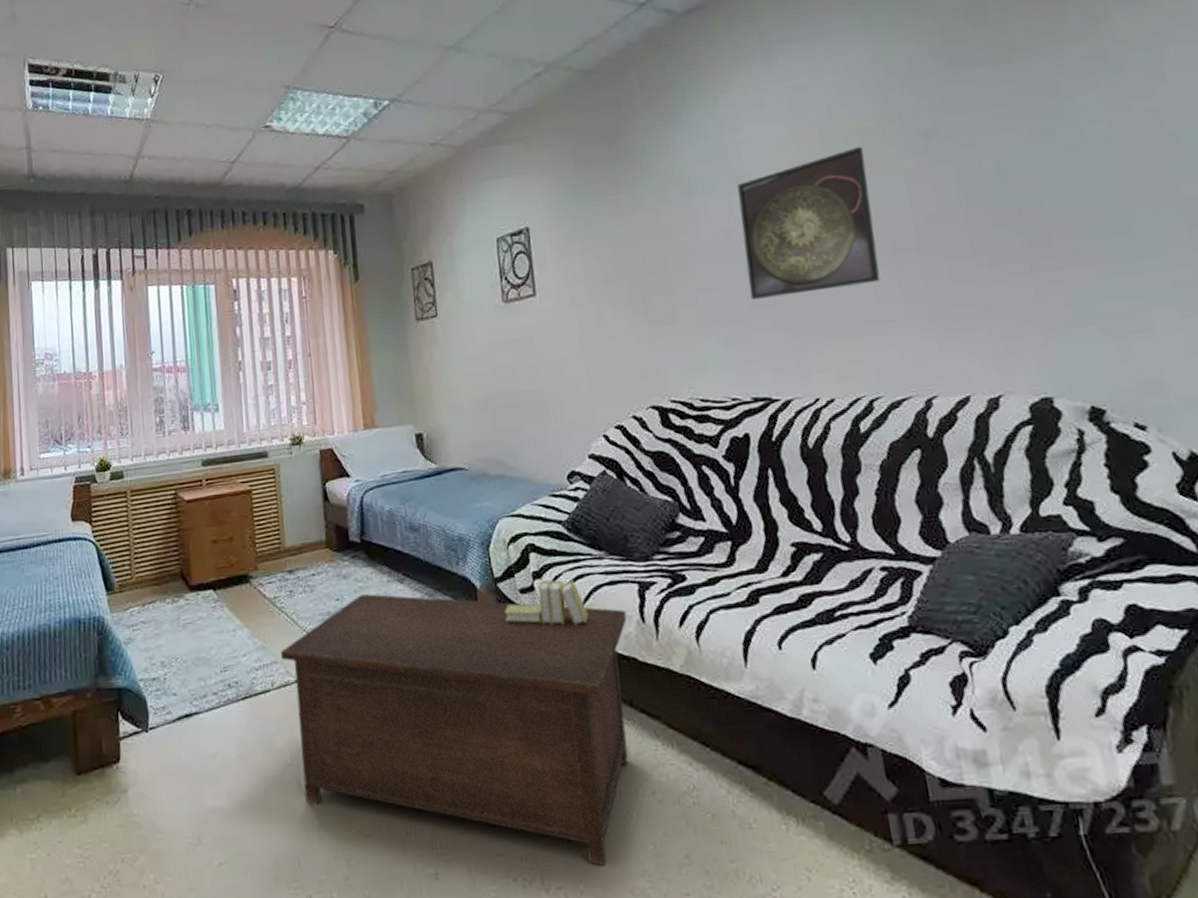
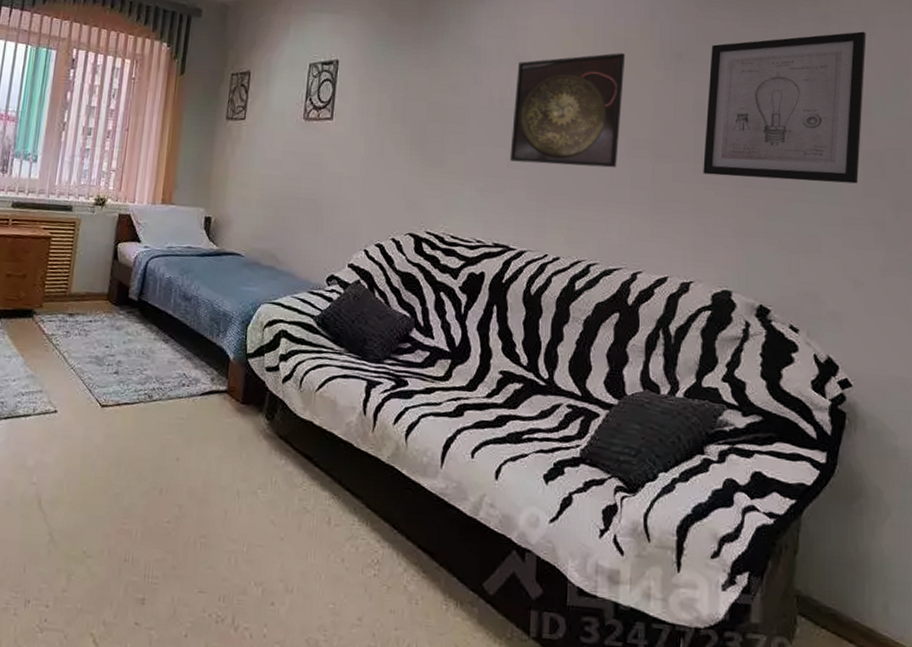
cabinet: present [281,594,629,866] -> none [42,346,352,615]
books: present [504,580,589,626] -> none [249,362,320,408]
wall art: none [965,56,1183,267] -> present [703,31,866,184]

